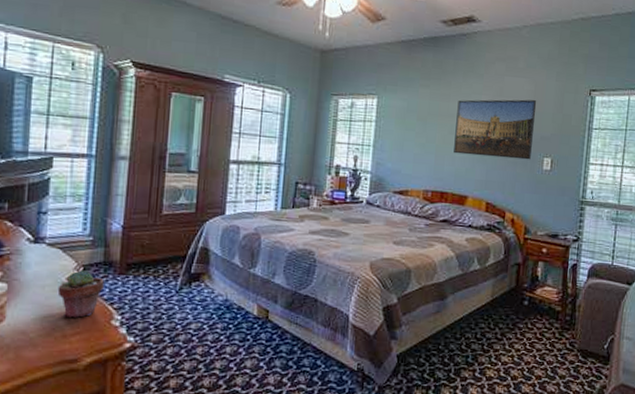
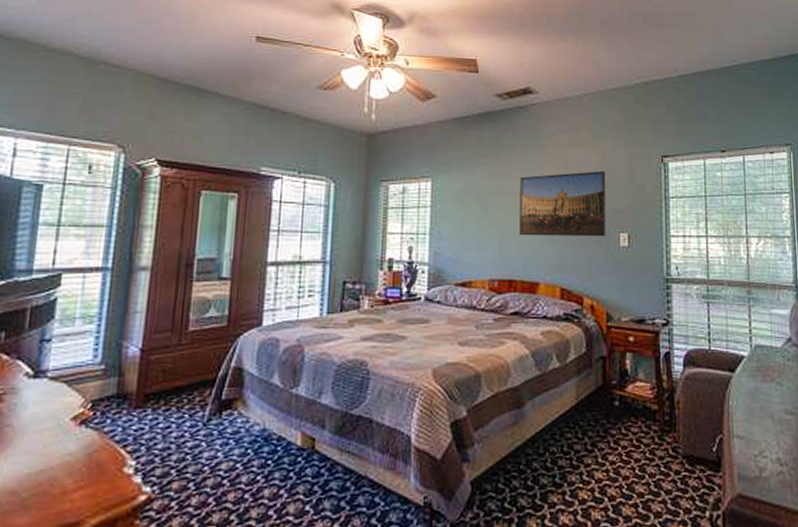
potted succulent: present [57,270,104,318] -> none [59,407,117,468]

